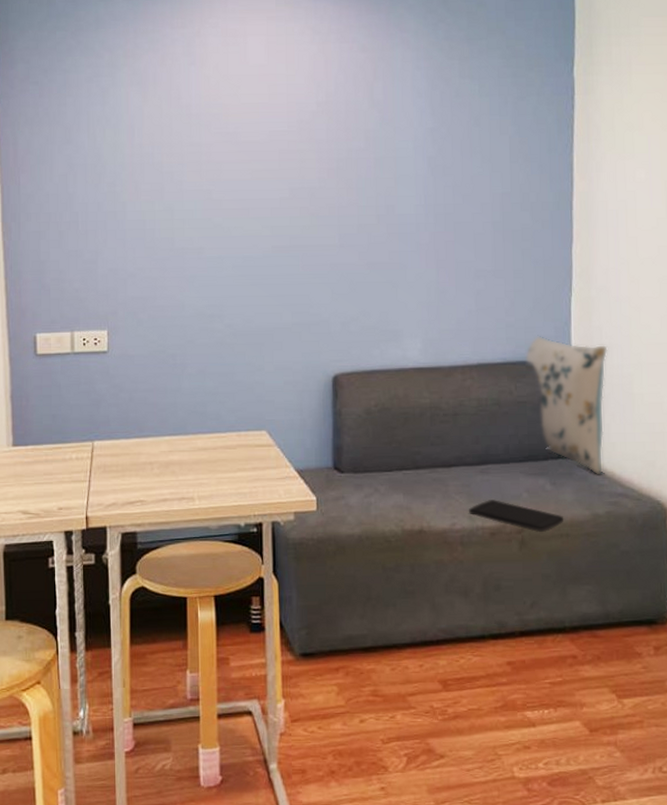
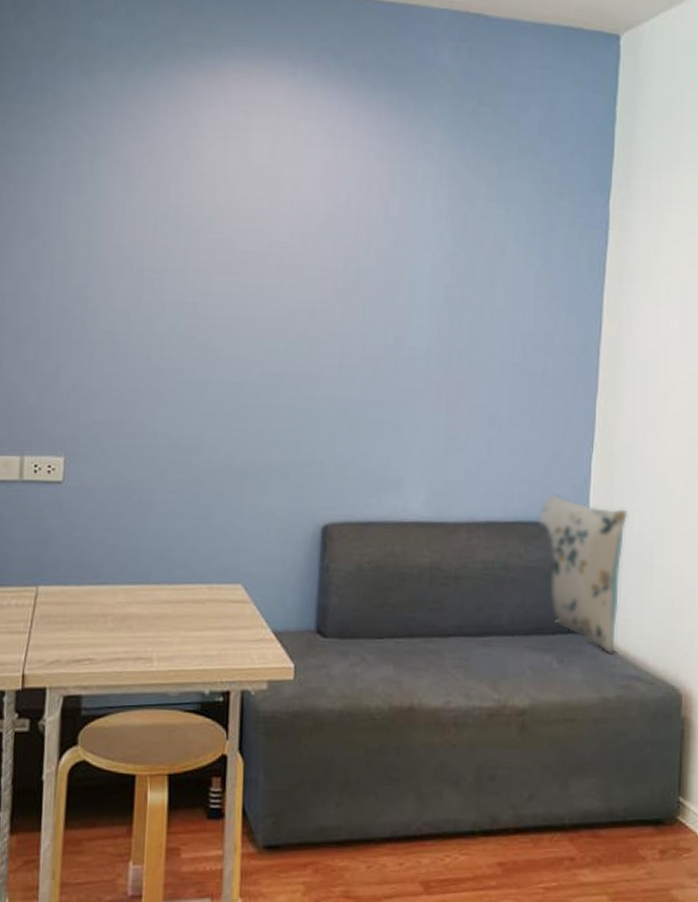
smartphone: present [469,500,563,533] -> none [466,676,569,717]

